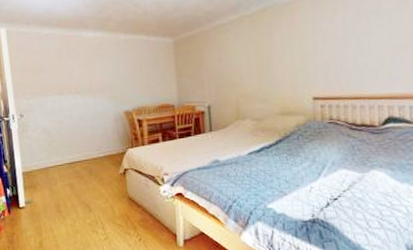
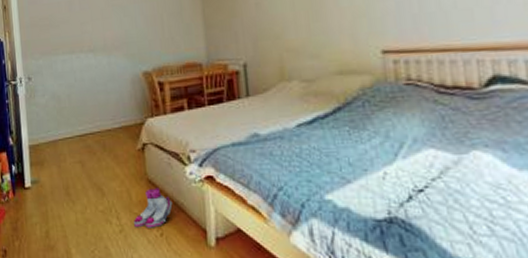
boots: none [117,203,149,235] -> present [134,188,173,228]

